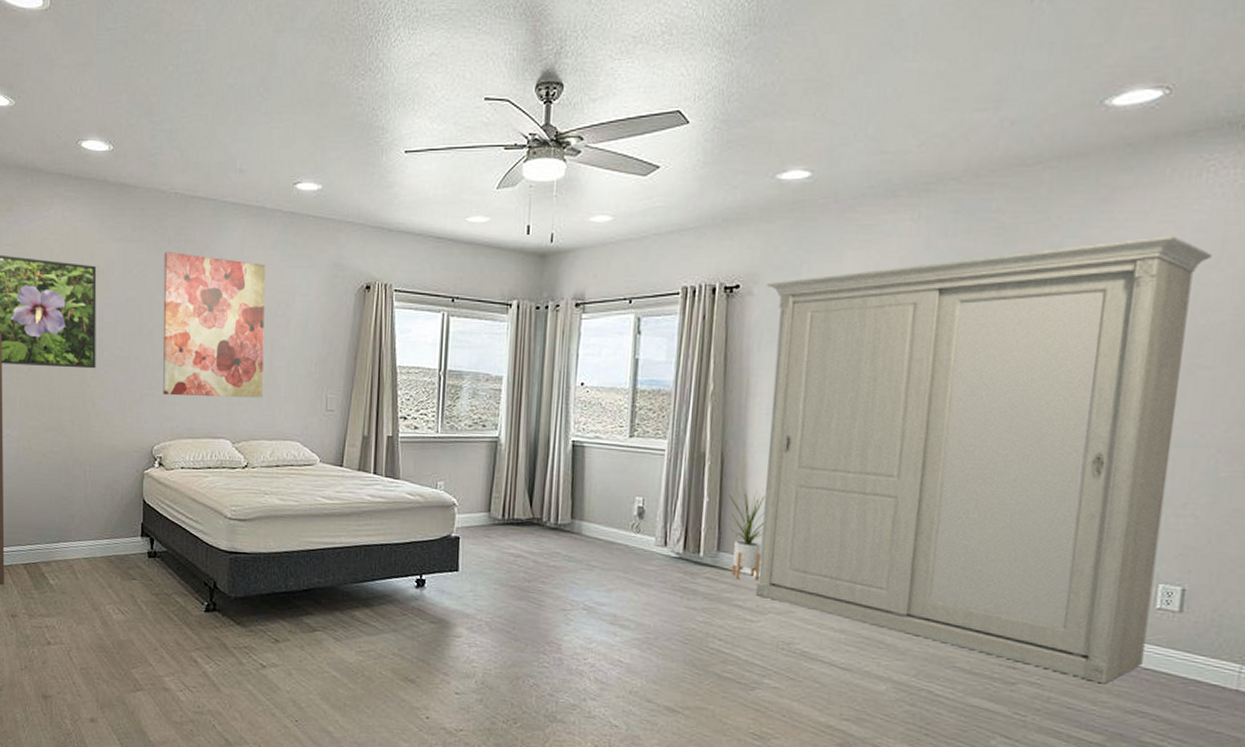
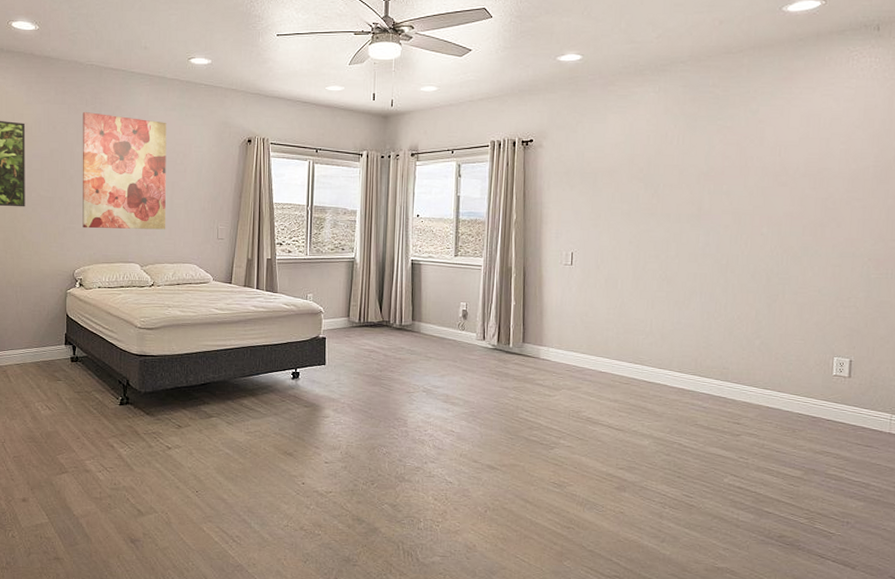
house plant: present [729,488,766,581] -> none [530,293,557,365]
wardrobe: present [755,236,1211,684] -> none [552,105,858,433]

